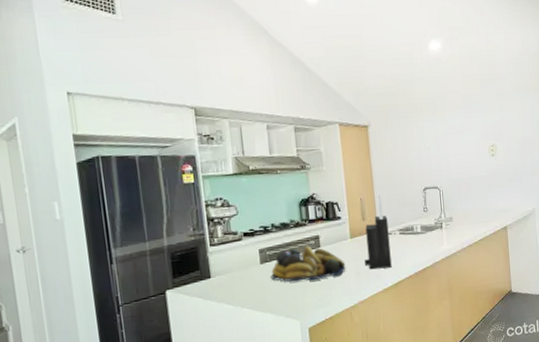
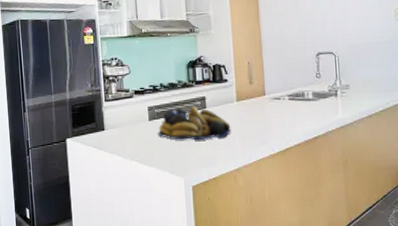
knife block: present [364,194,392,270] -> none [250,58,280,134]

